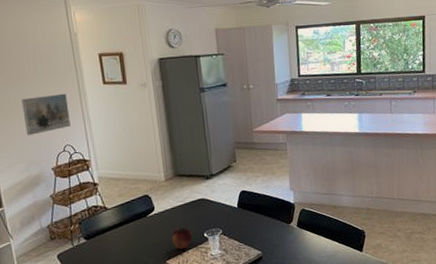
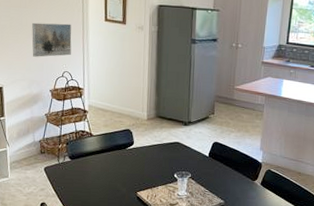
fruit: present [171,227,193,250] -> none [144,164,164,185]

